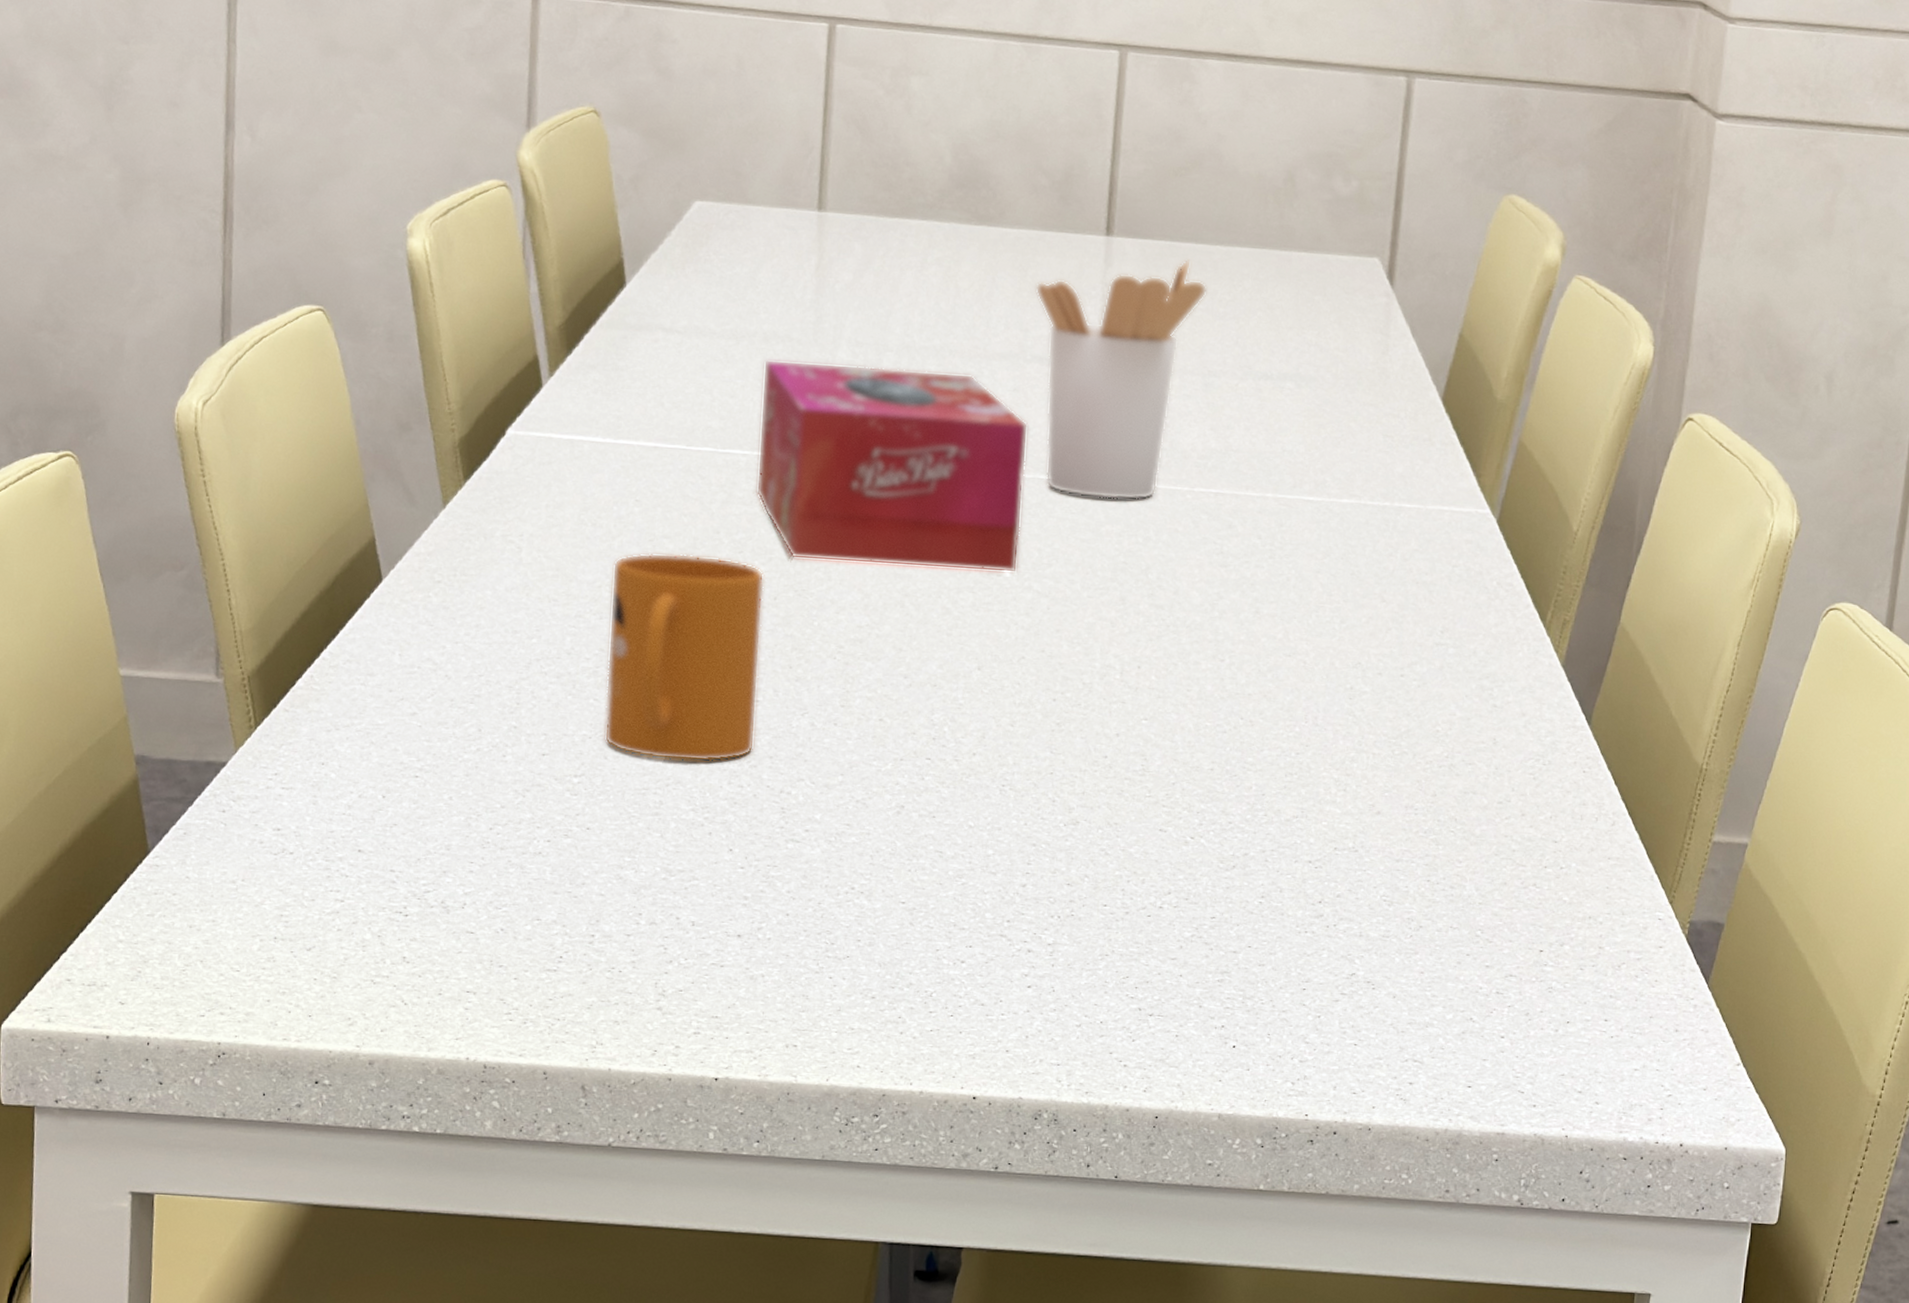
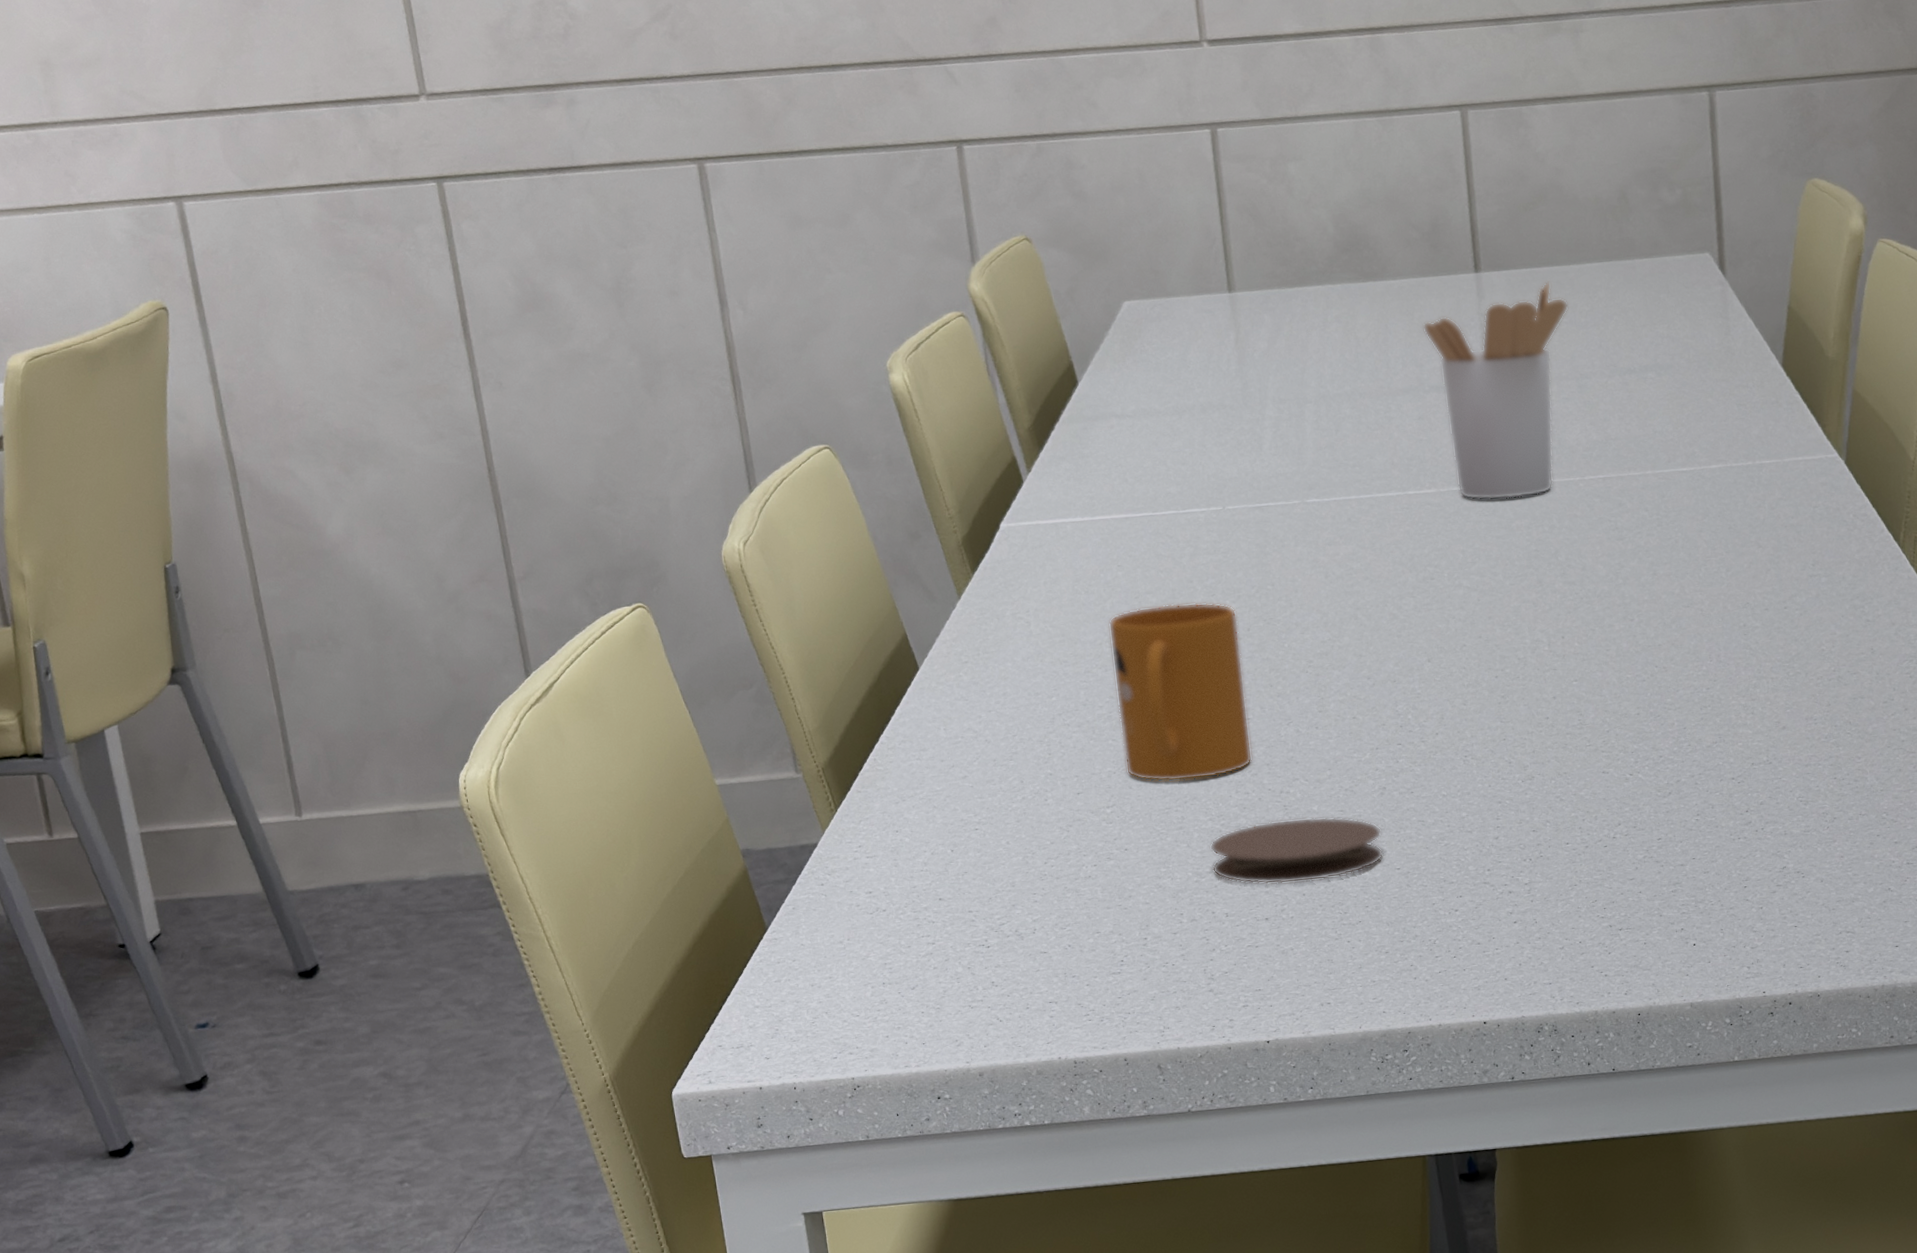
coaster: none [684,823,890,901] -> present [1209,817,1384,885]
tissue box: present [756,359,1029,574] -> none [1205,411,1448,594]

